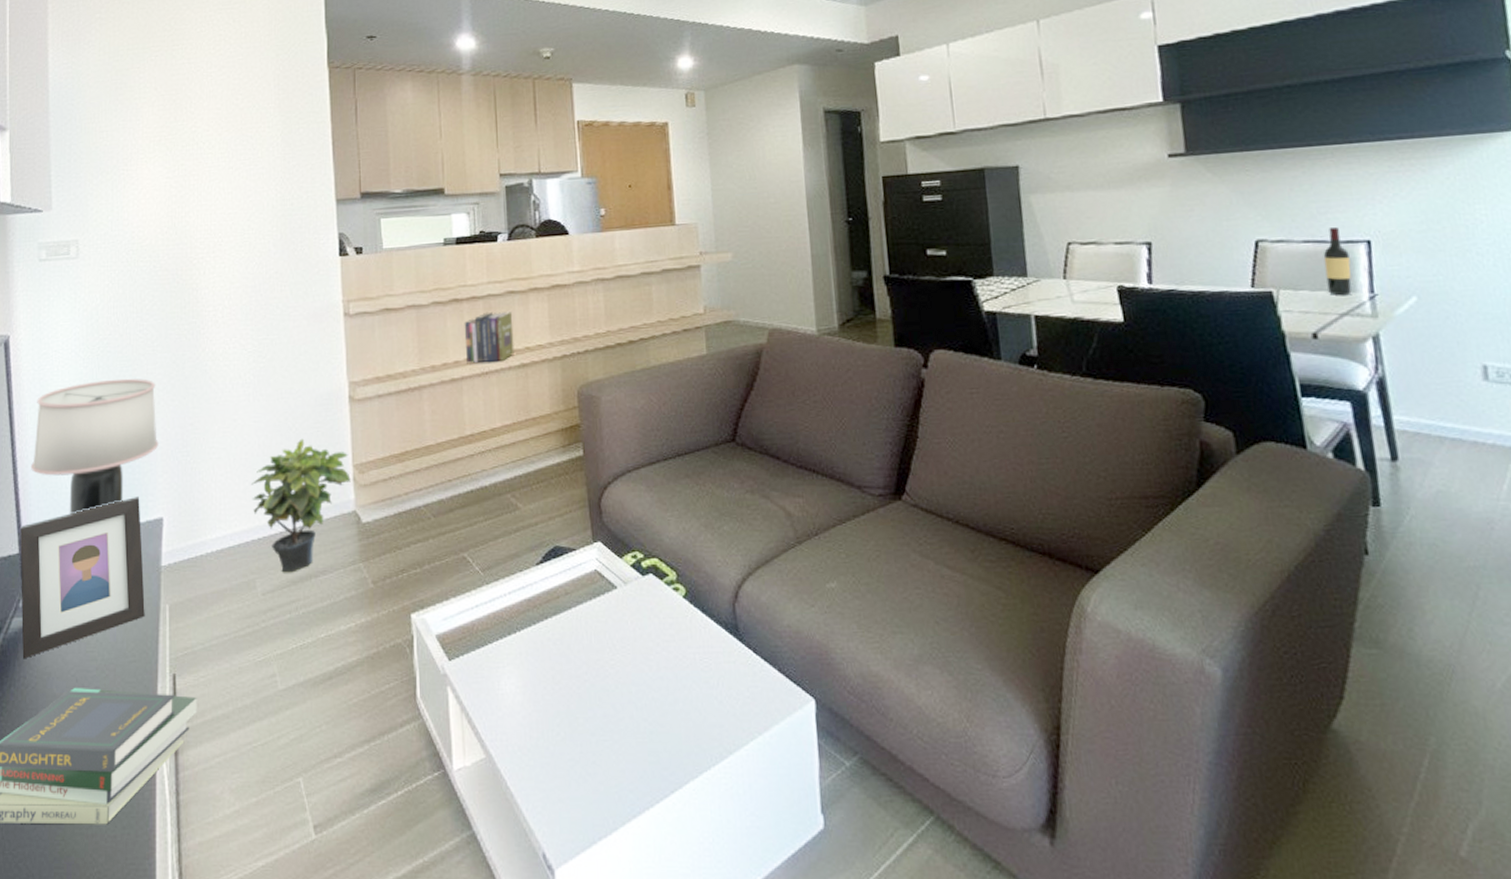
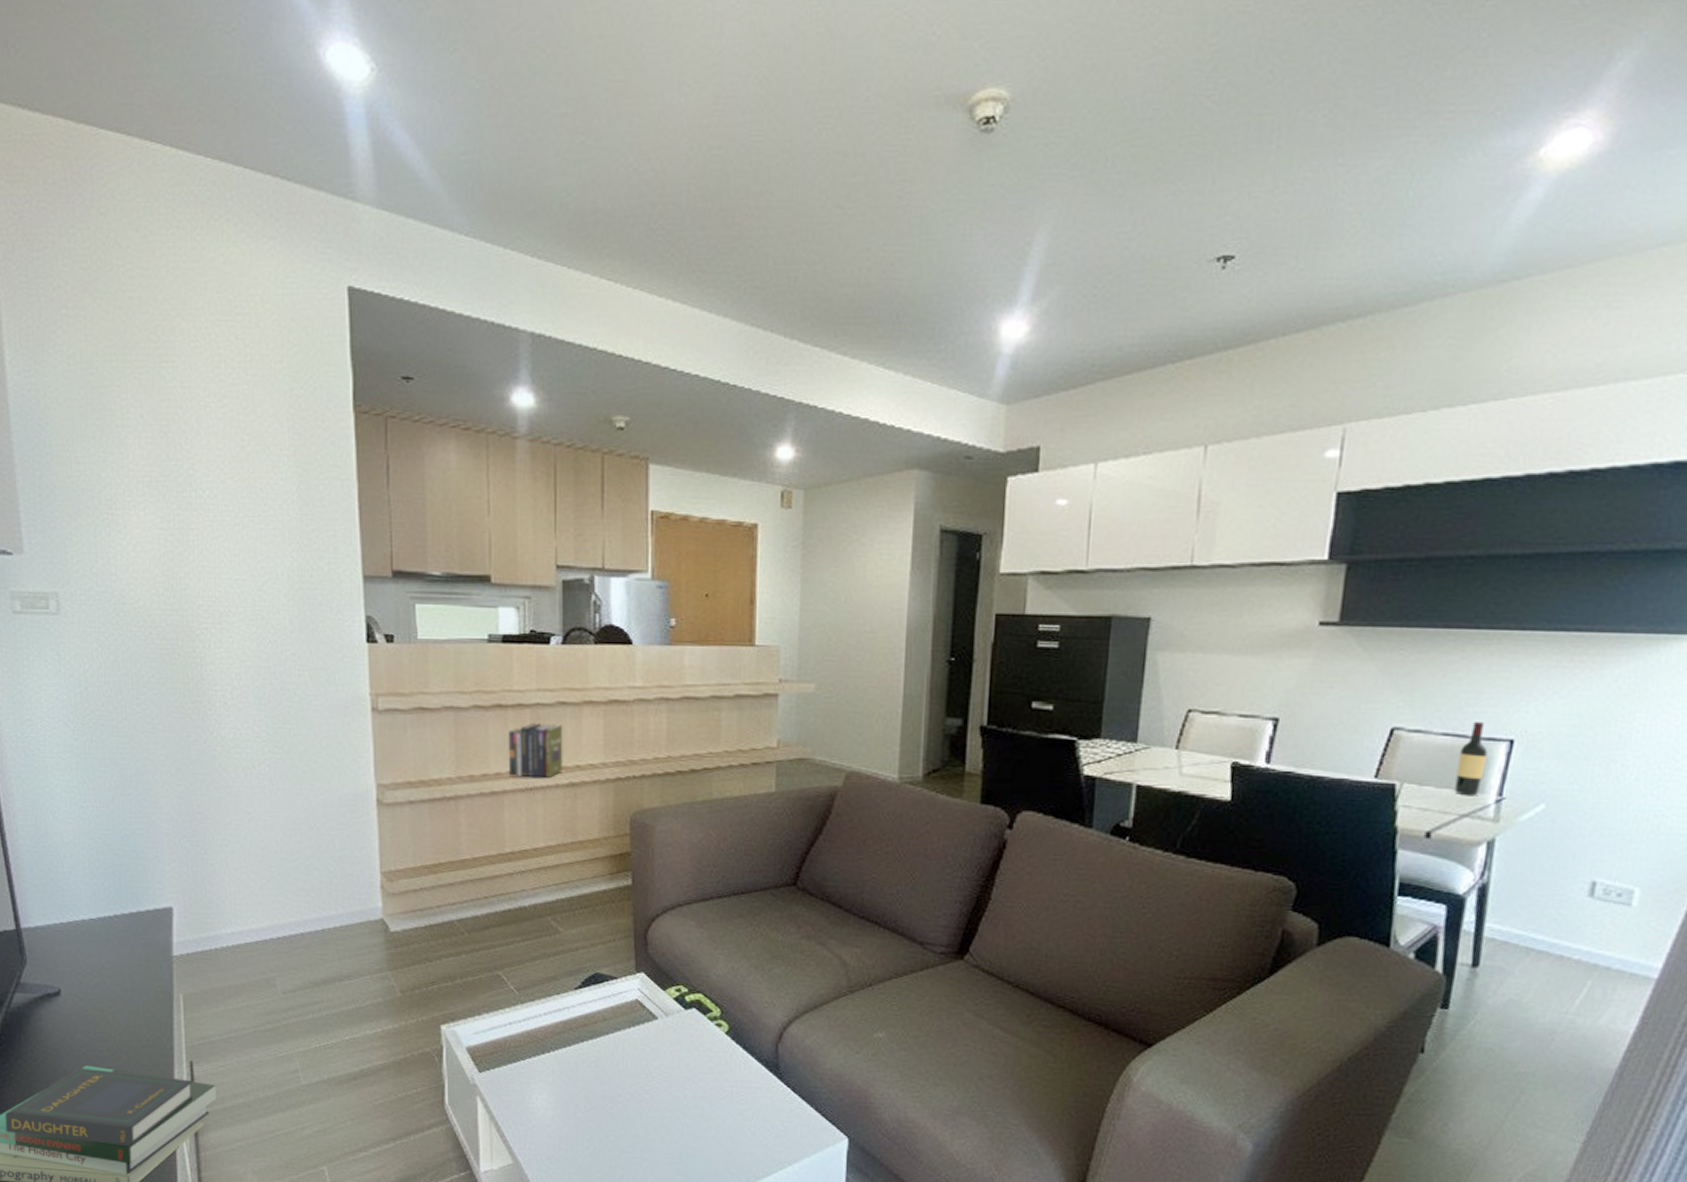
picture frame: present [20,495,145,659] -> none [15,882,157,1034]
table lamp: present [30,378,159,515] -> none [20,755,164,895]
potted plant: present [252,438,351,572] -> none [269,839,378,973]

